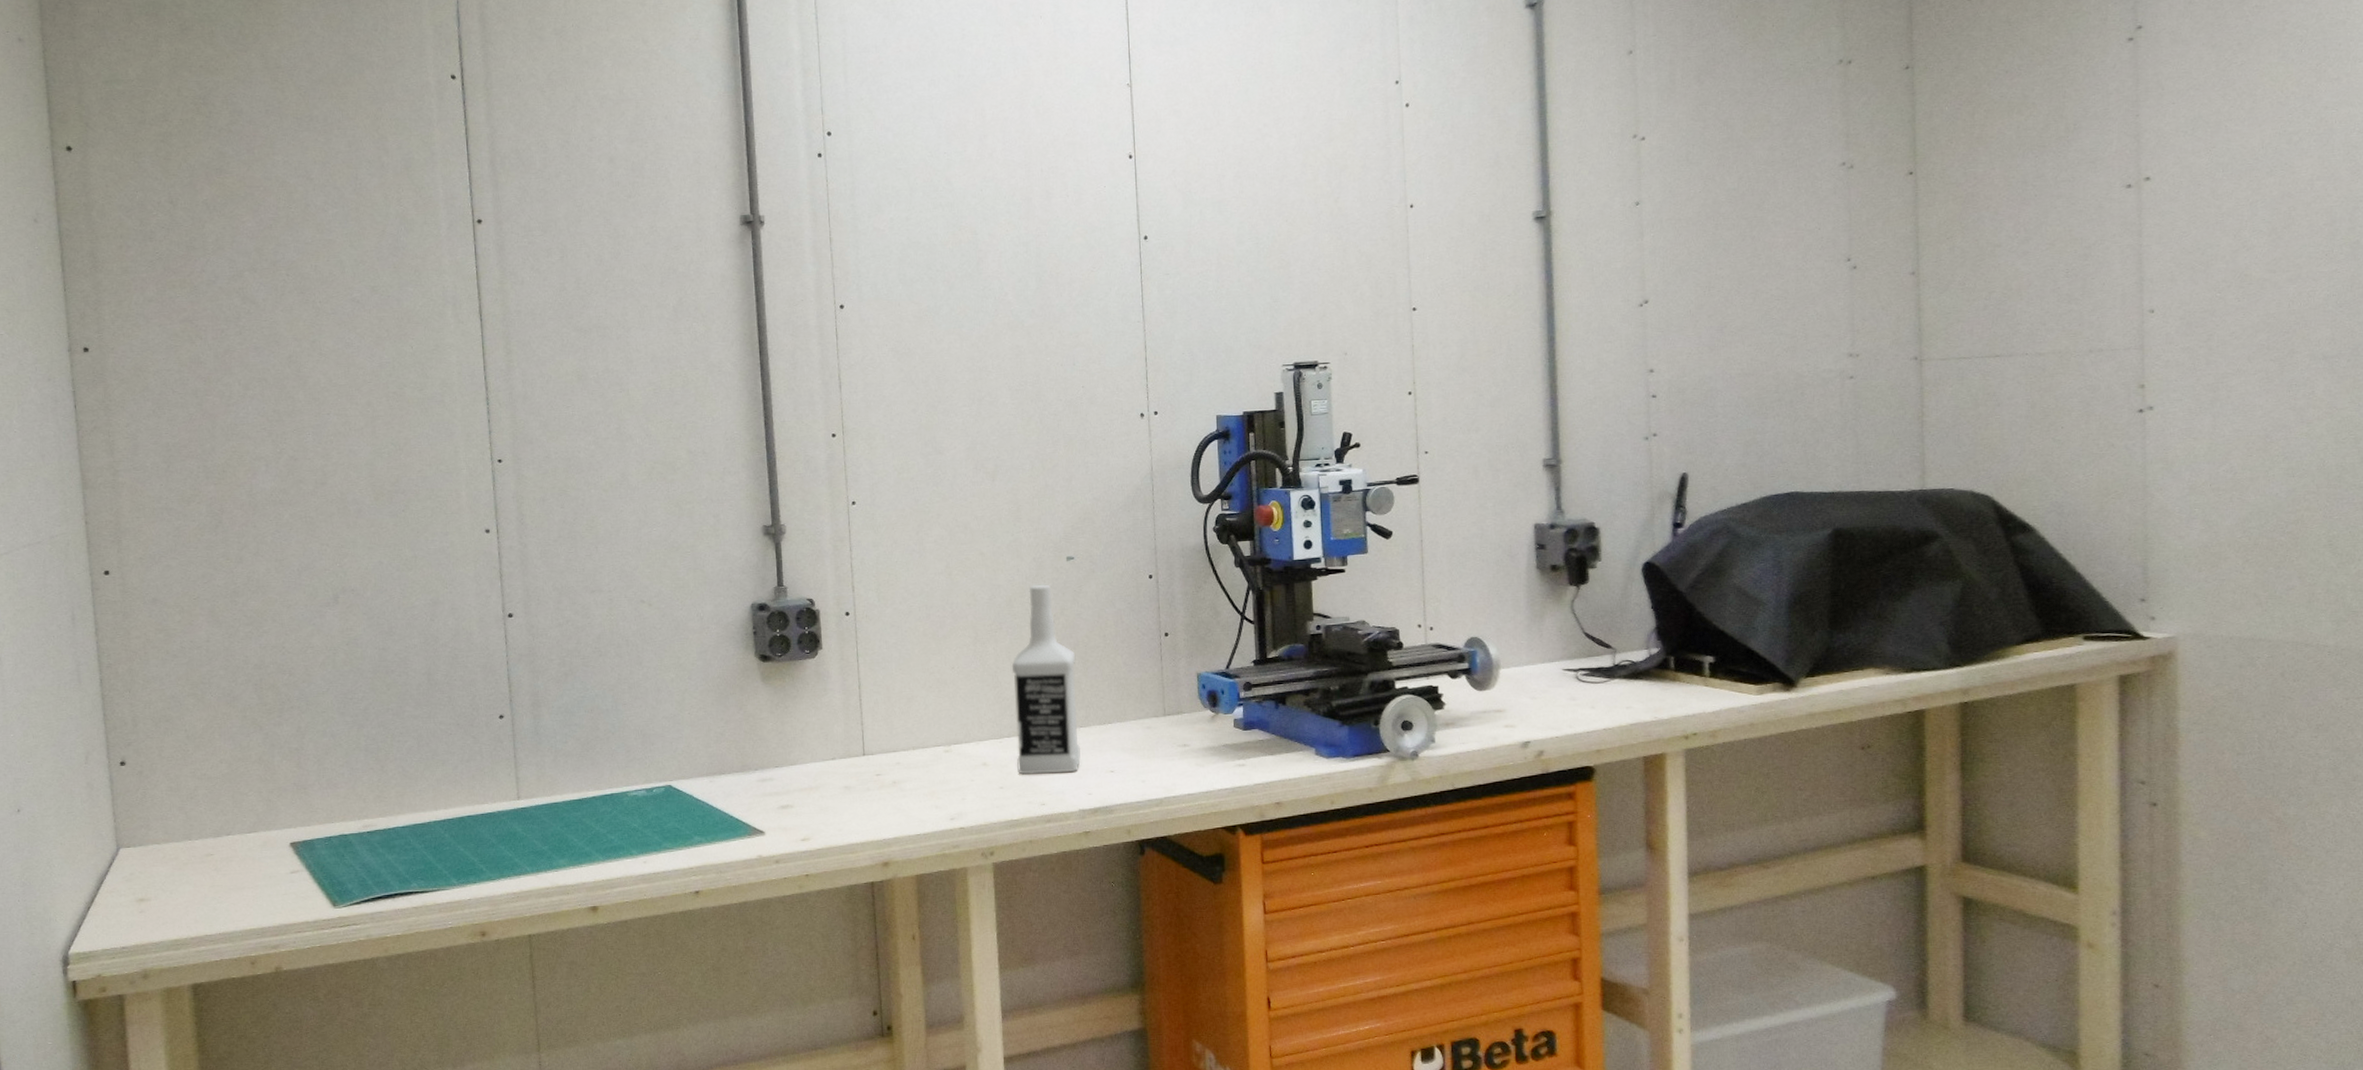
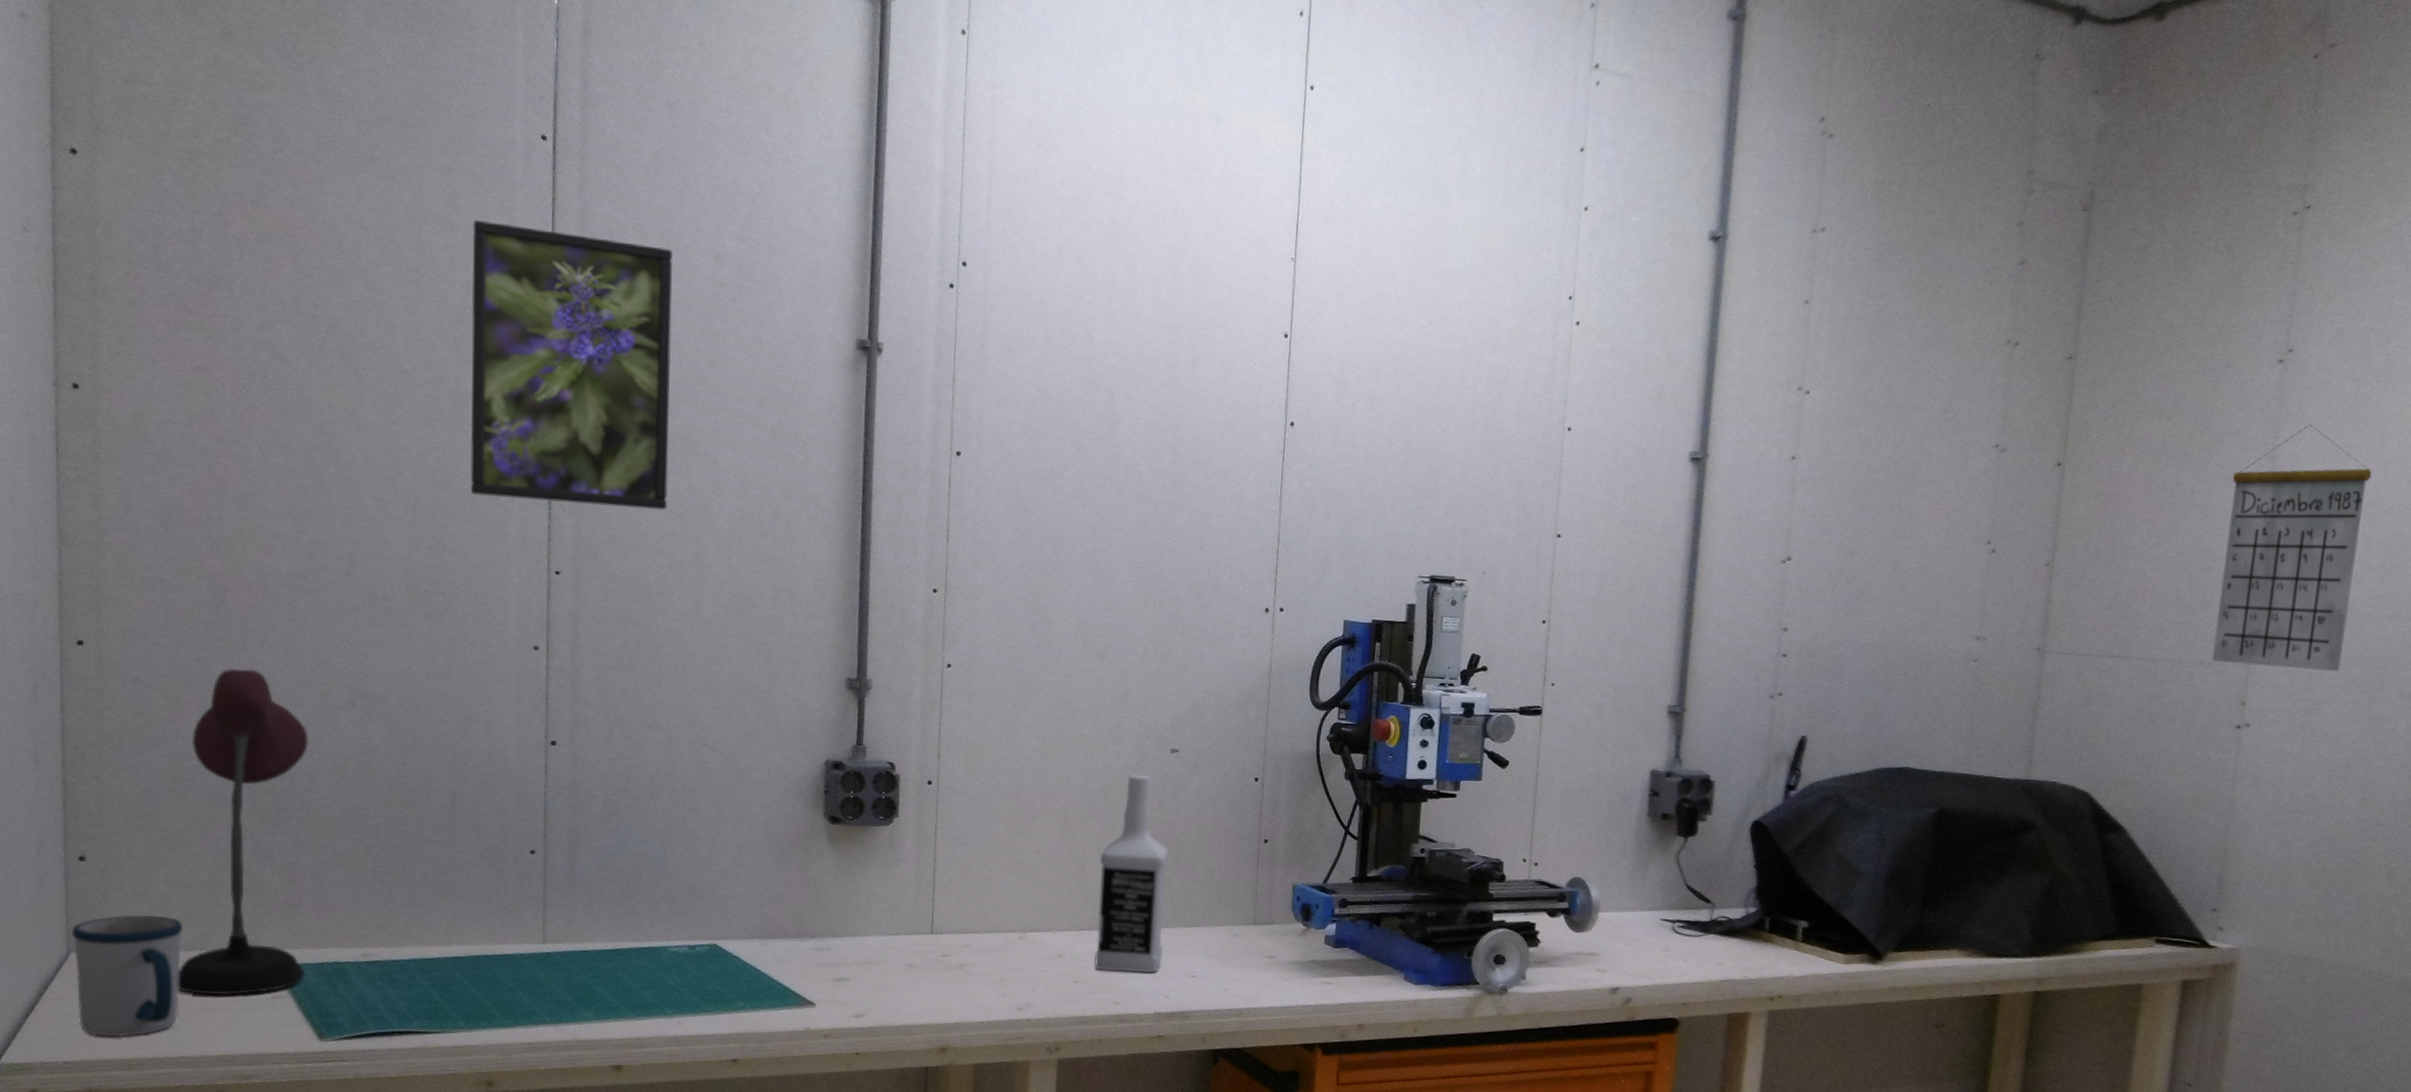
mug: none [119,808,214,922] -> present [71,914,184,1037]
desk lamp: none [204,579,316,876] -> present [178,669,309,996]
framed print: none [400,157,589,400] -> present [470,220,673,510]
calendar: none [2096,96,2247,348] -> present [2211,423,2372,672]

